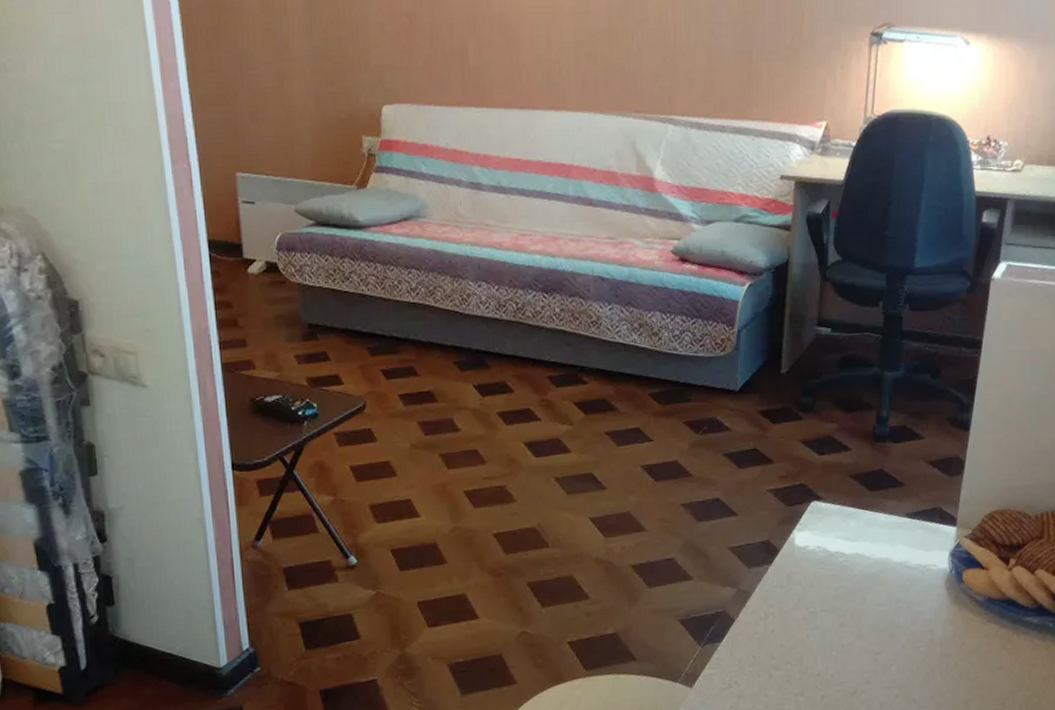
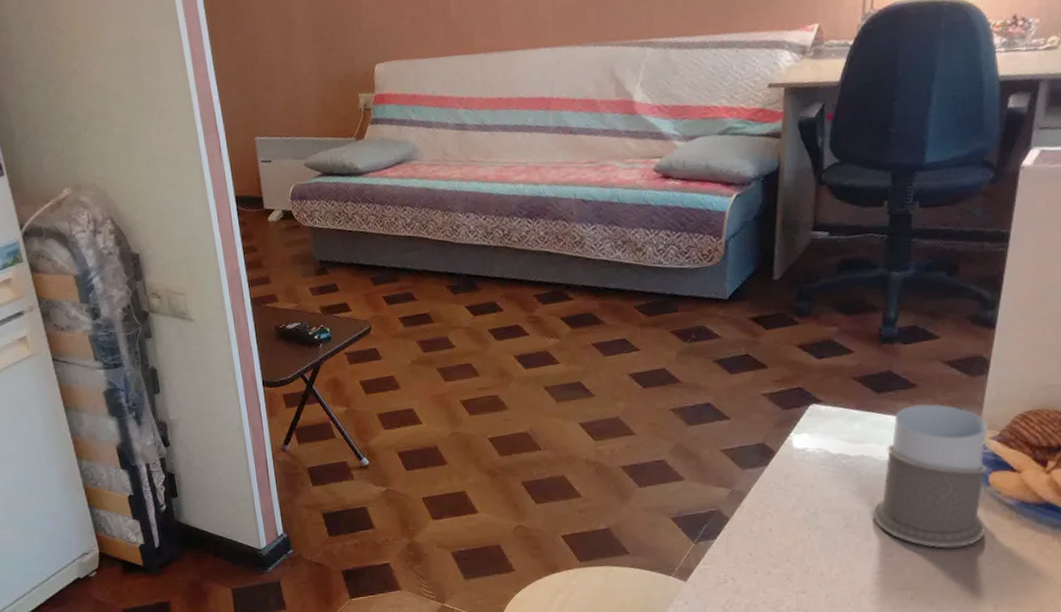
mug: none [865,502,963,645] -> present [873,403,989,548]

